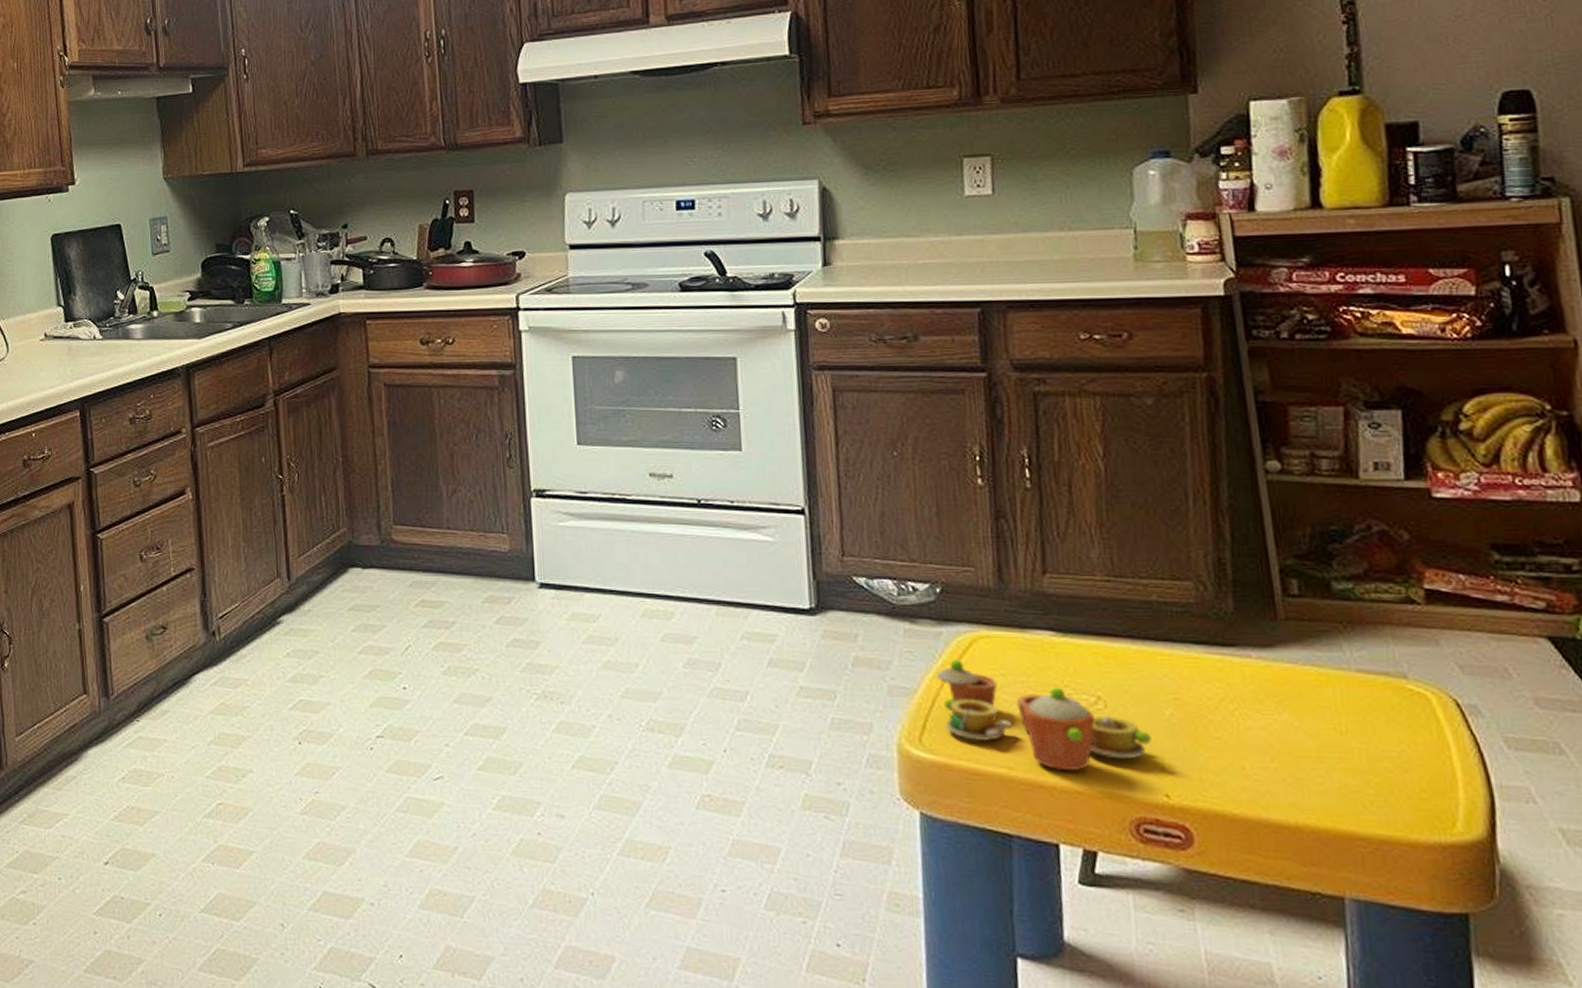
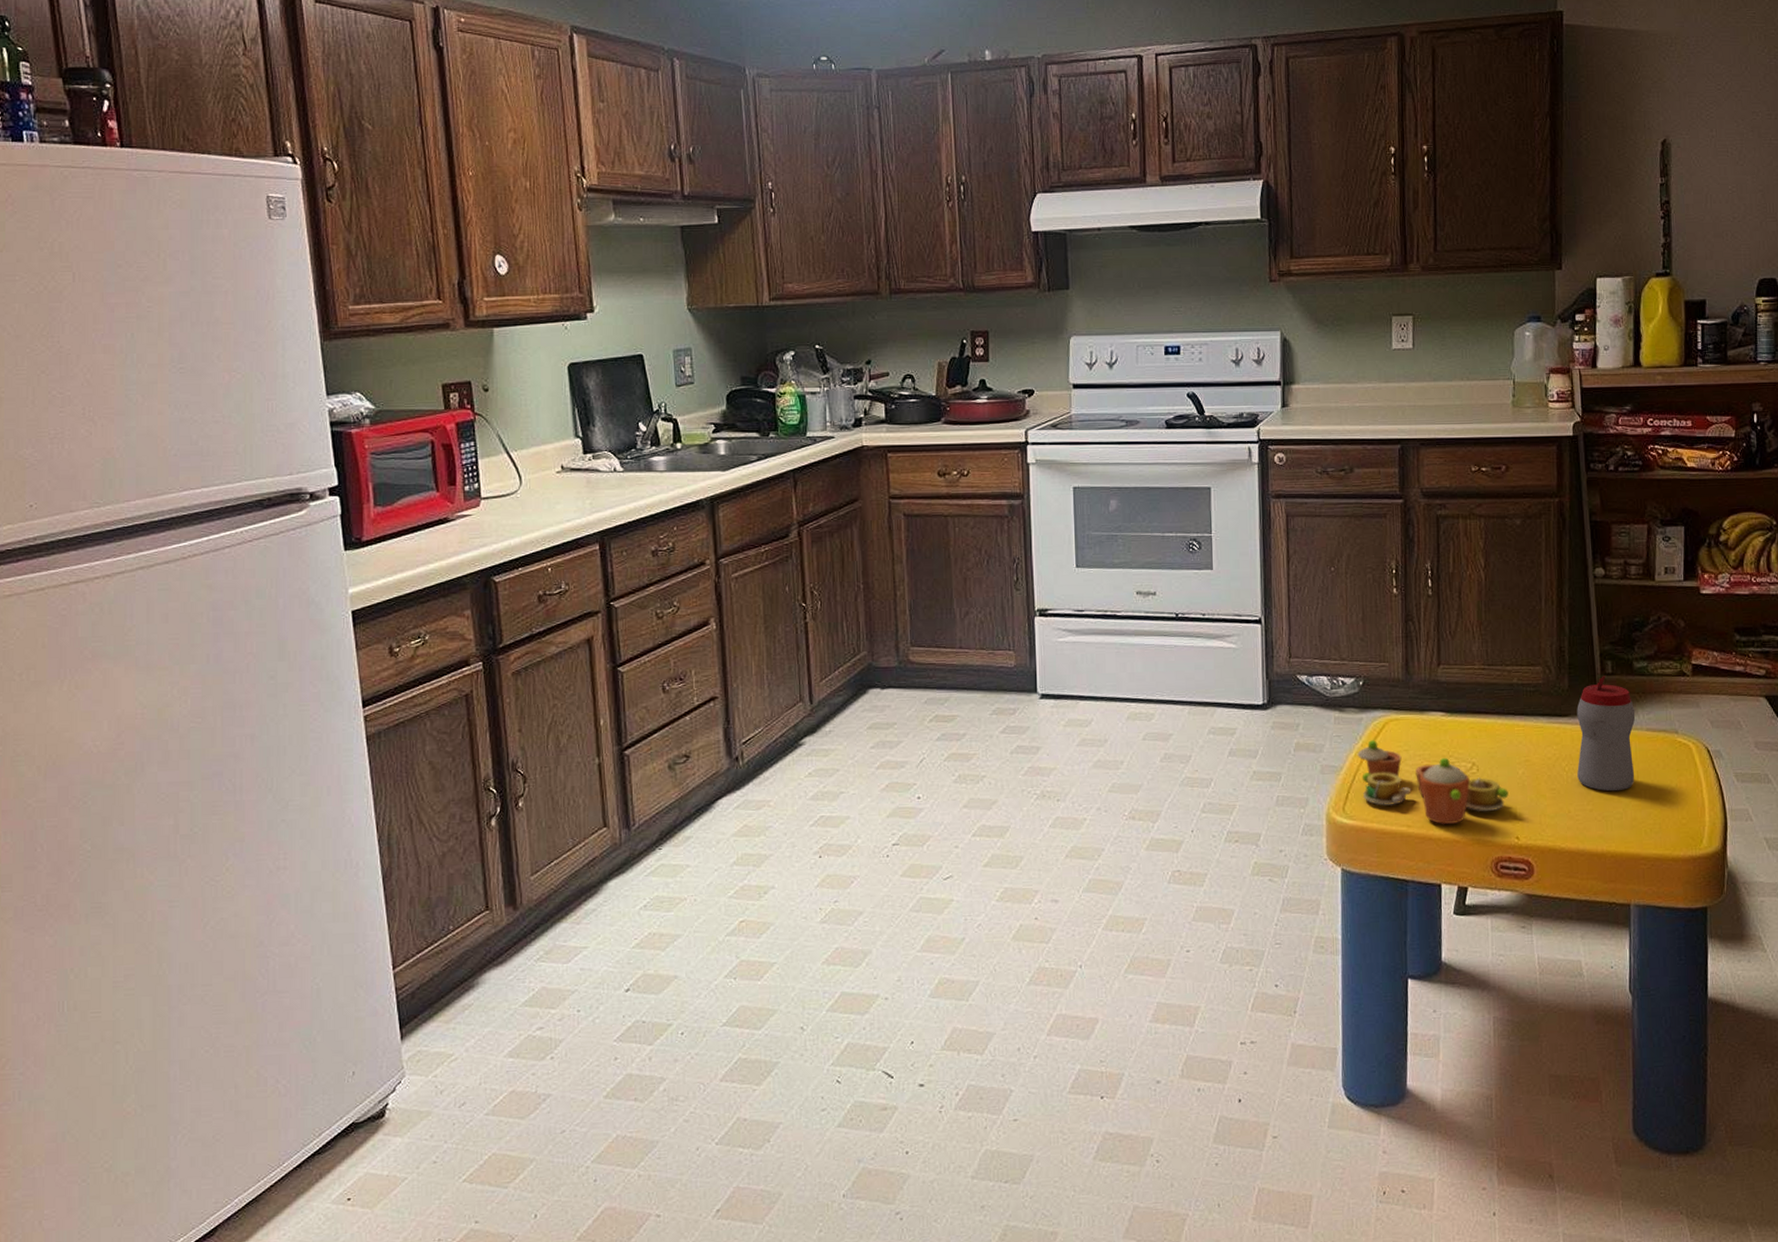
sippy cup: none [1247,597,1342,748] -> present [1577,676,1636,792]

